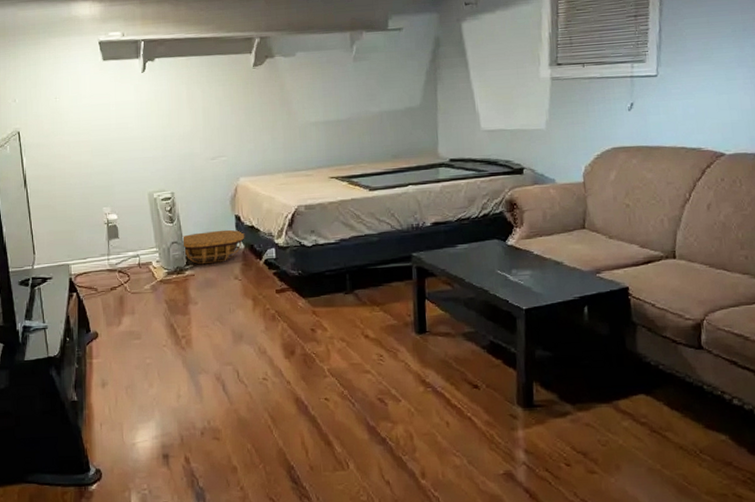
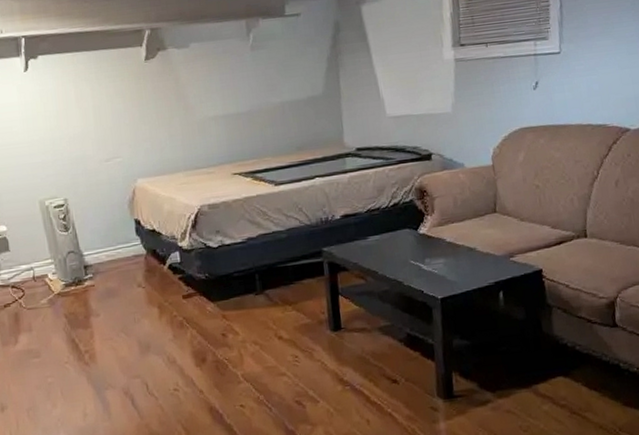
basket: present [181,229,245,265] -> none [78,235,147,274]

